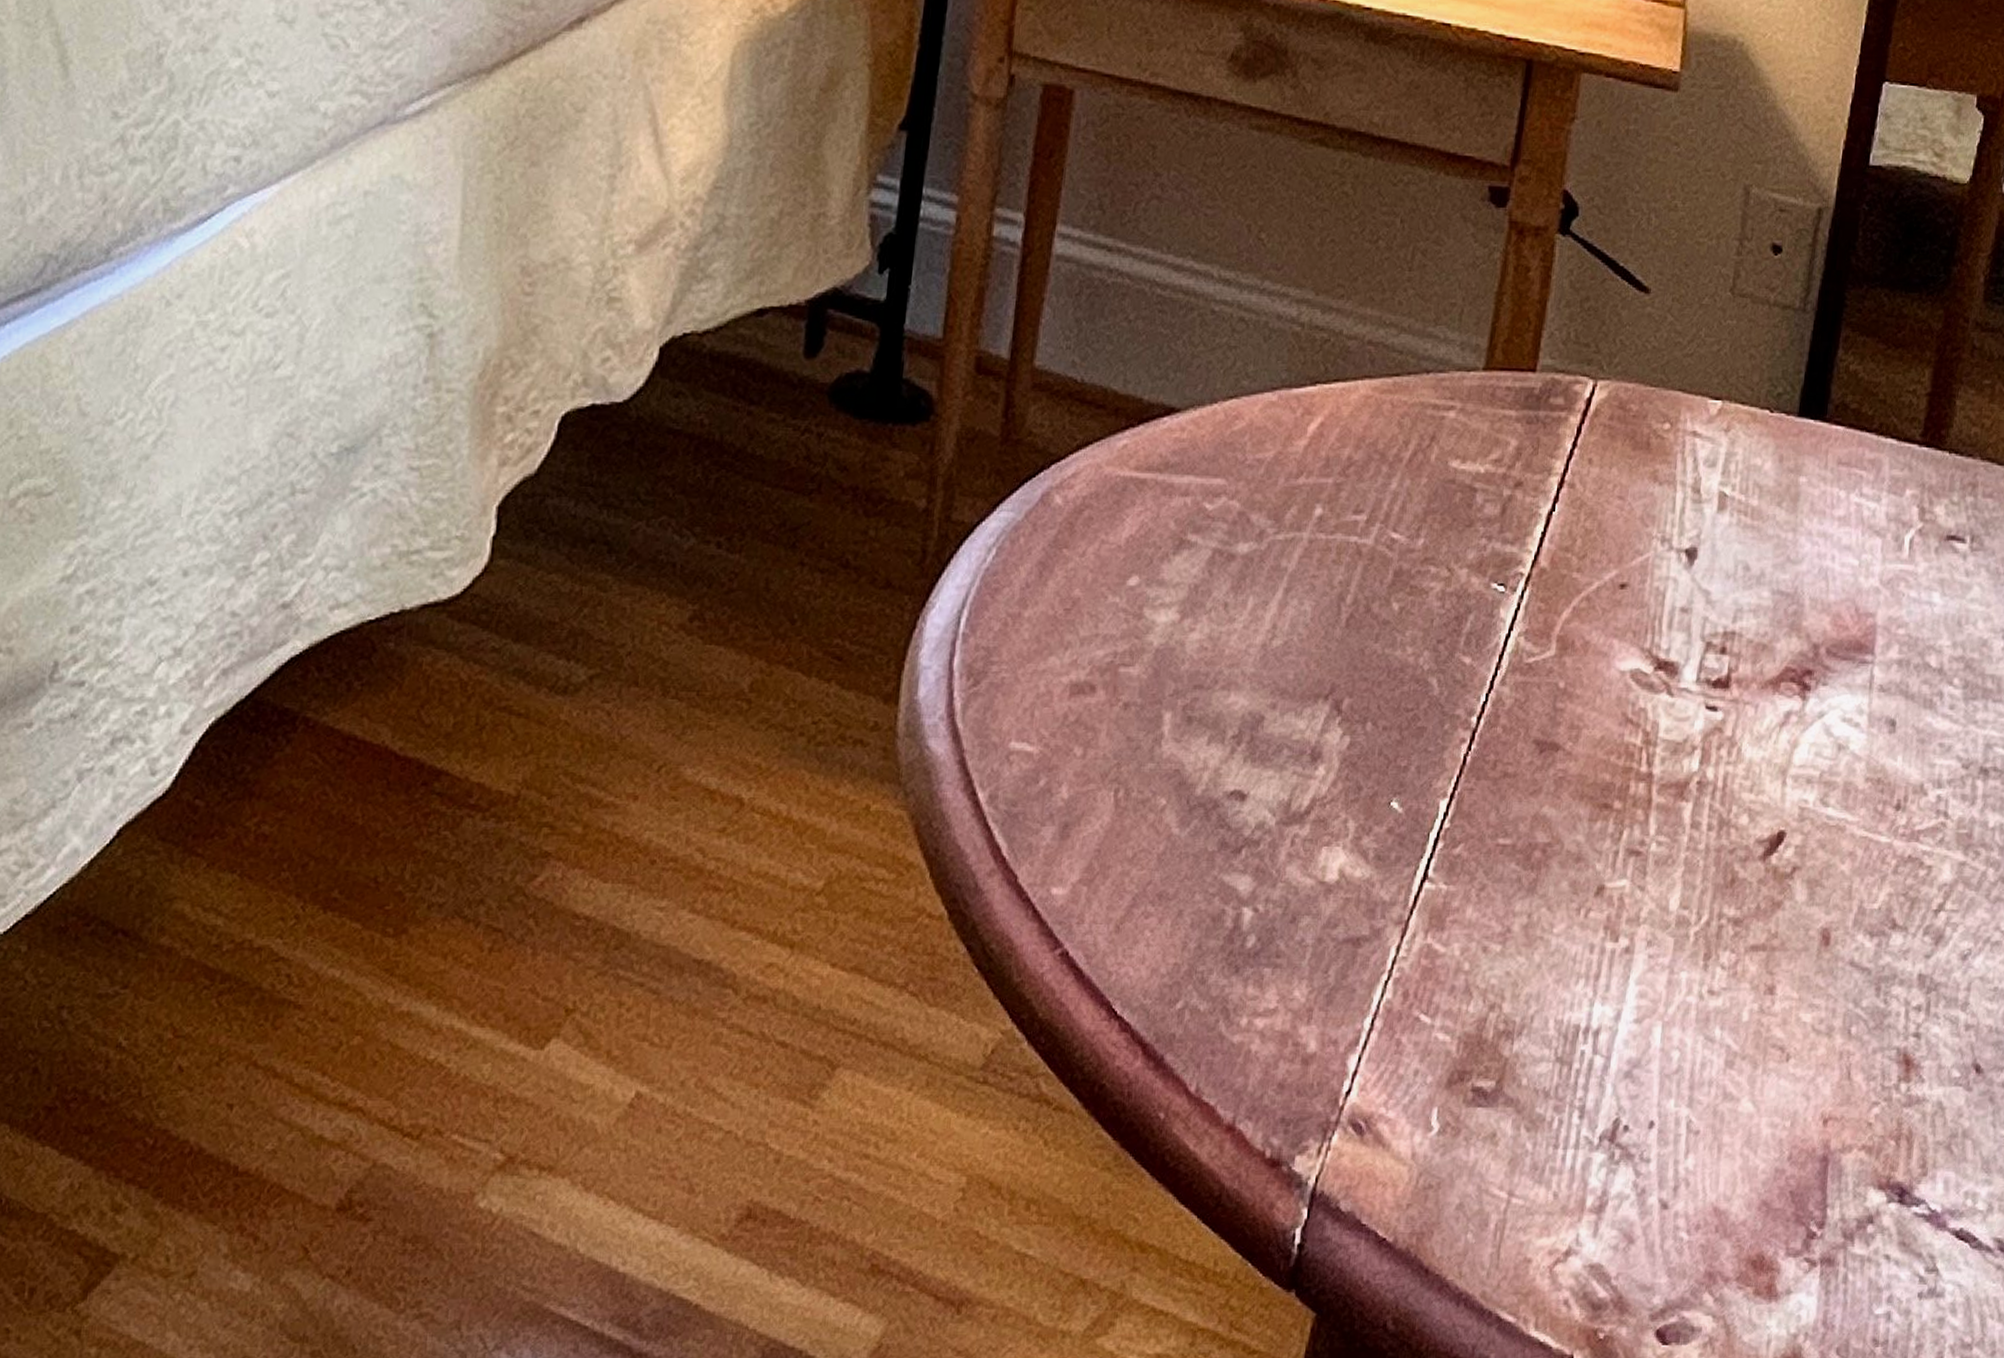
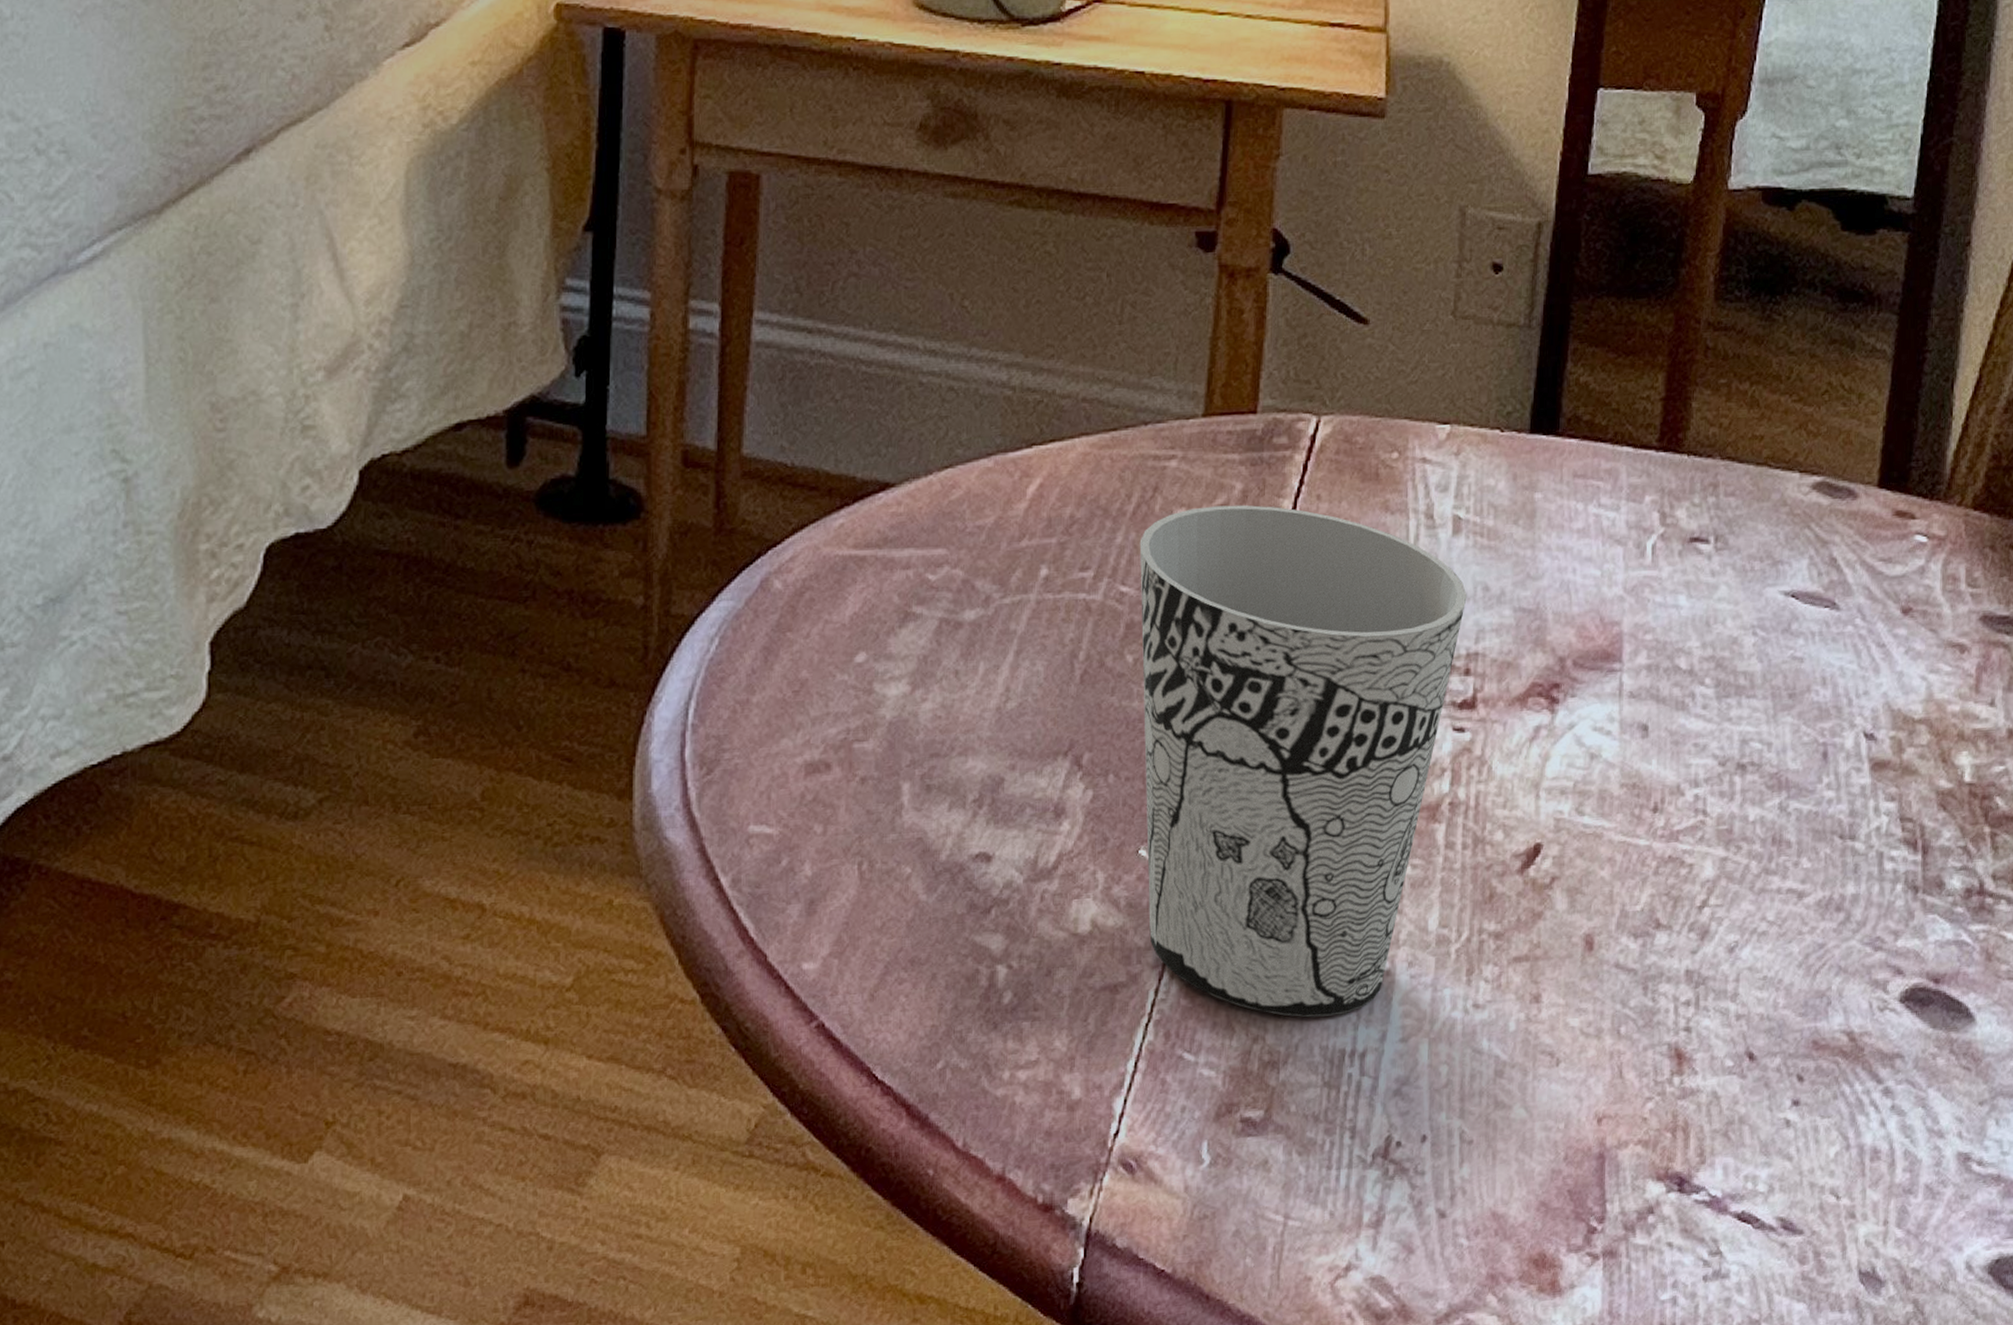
cup: none [1395,460,1728,989] -> present [1139,504,1467,1017]

